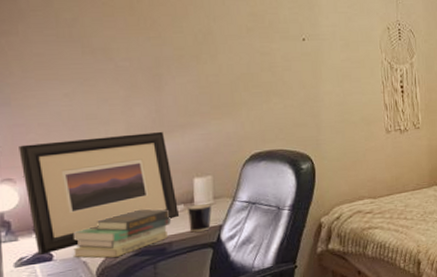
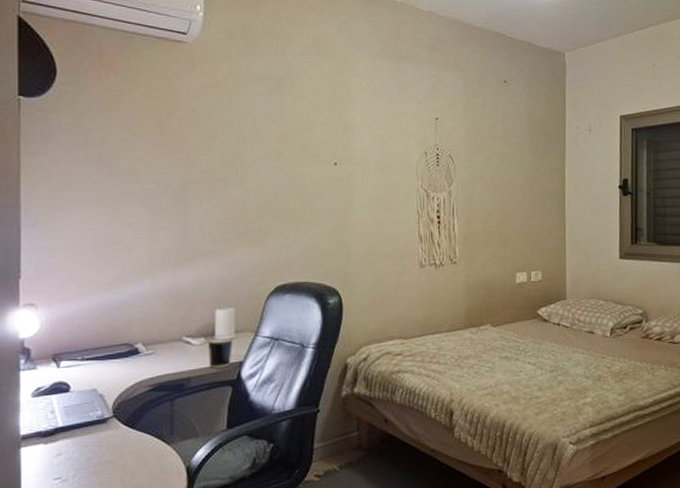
picture frame: present [19,131,180,255] -> none [42,258,200,385]
books: present [73,209,171,258] -> none [91,340,190,392]

